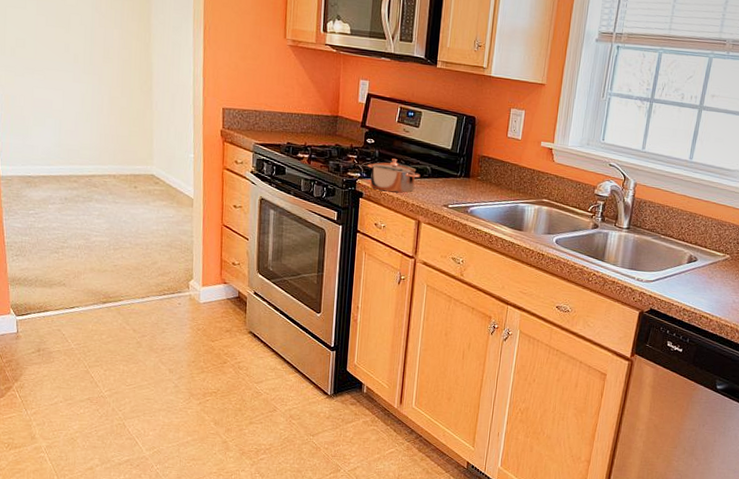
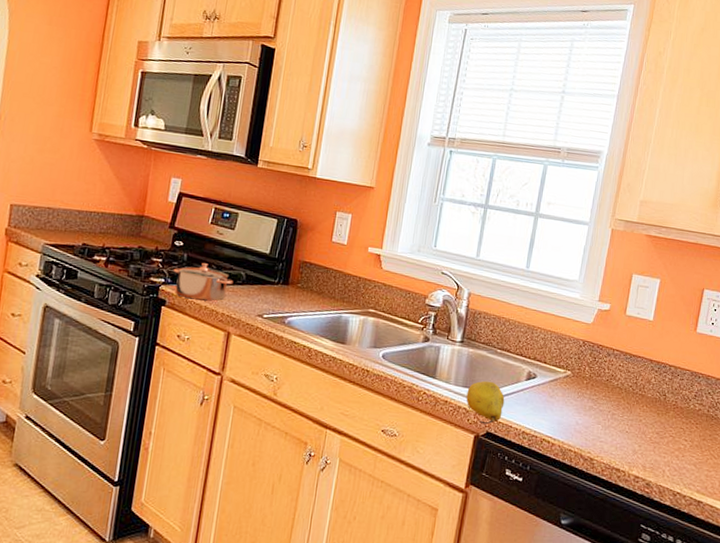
fruit: none [632,263,668,302] -> present [466,380,505,425]

